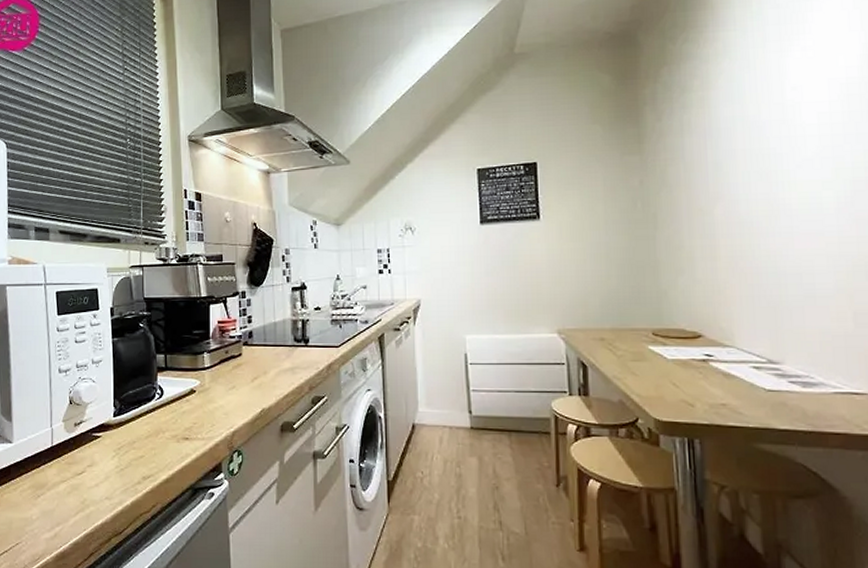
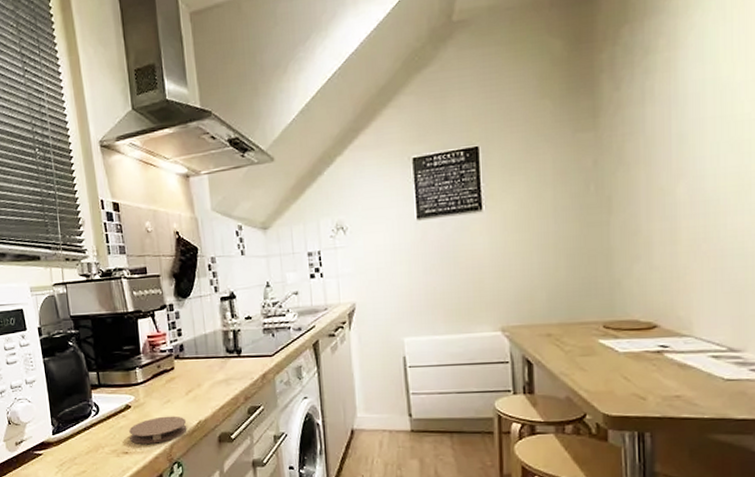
coaster: none [192,402,250,430] -> present [129,416,187,444]

